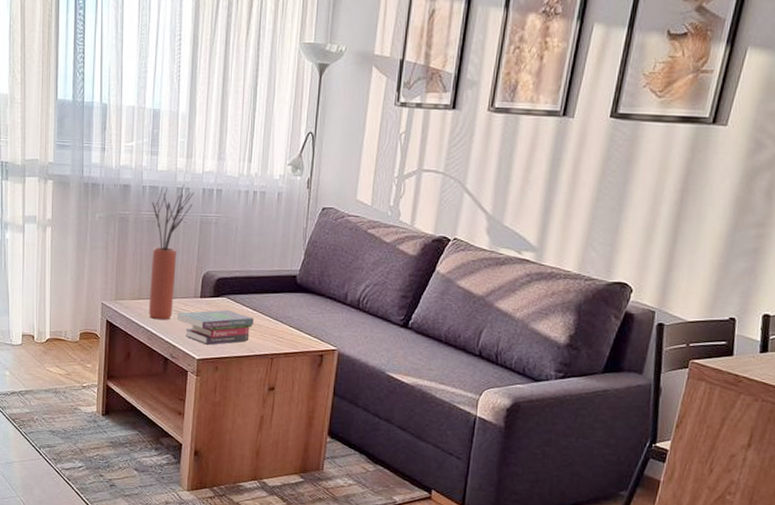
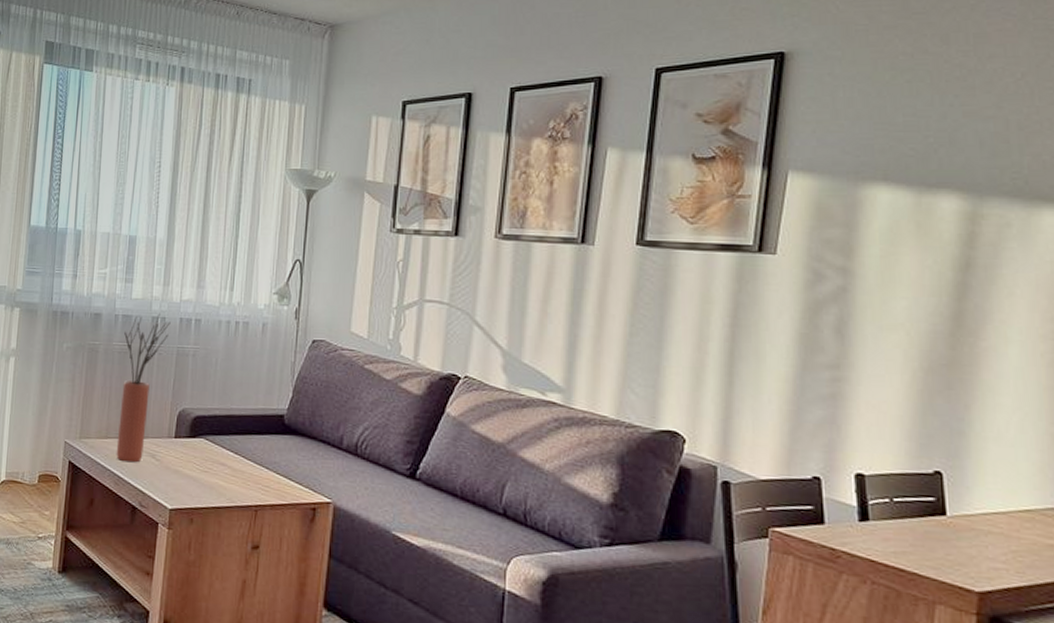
books: present [177,309,254,345] -> none [148,452,235,493]

